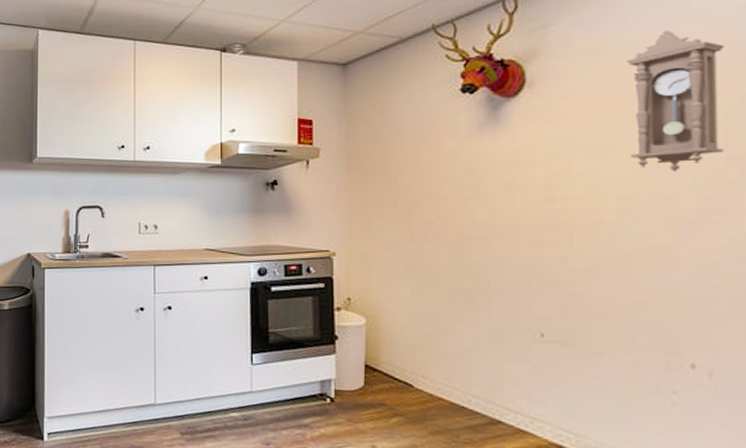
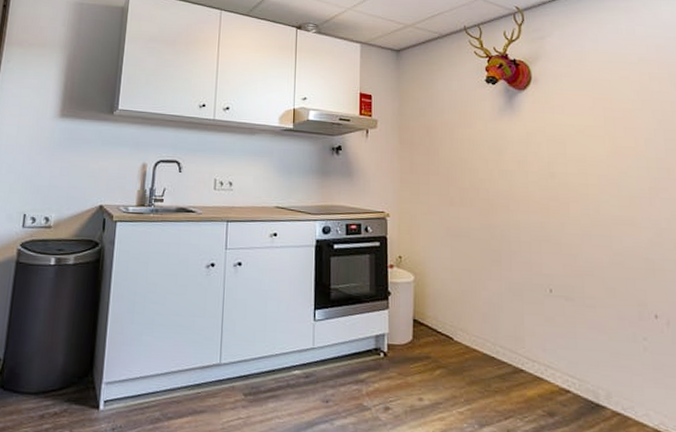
pendulum clock: present [626,30,725,172] -> none [598,50,664,158]

